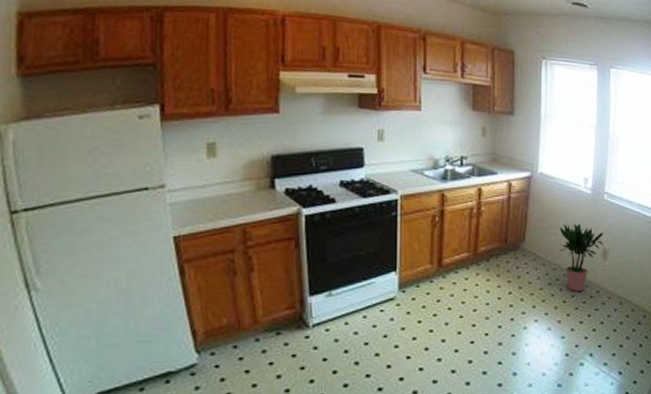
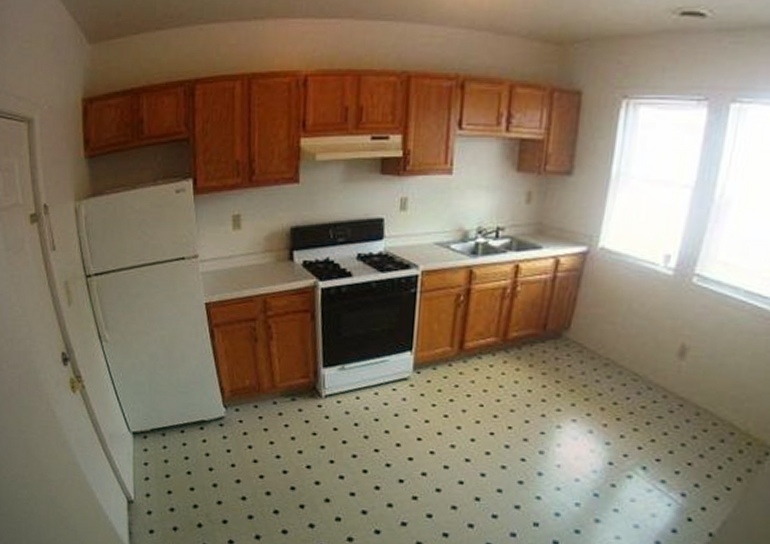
potted plant: present [559,223,604,291] -> none [616,311,685,394]

